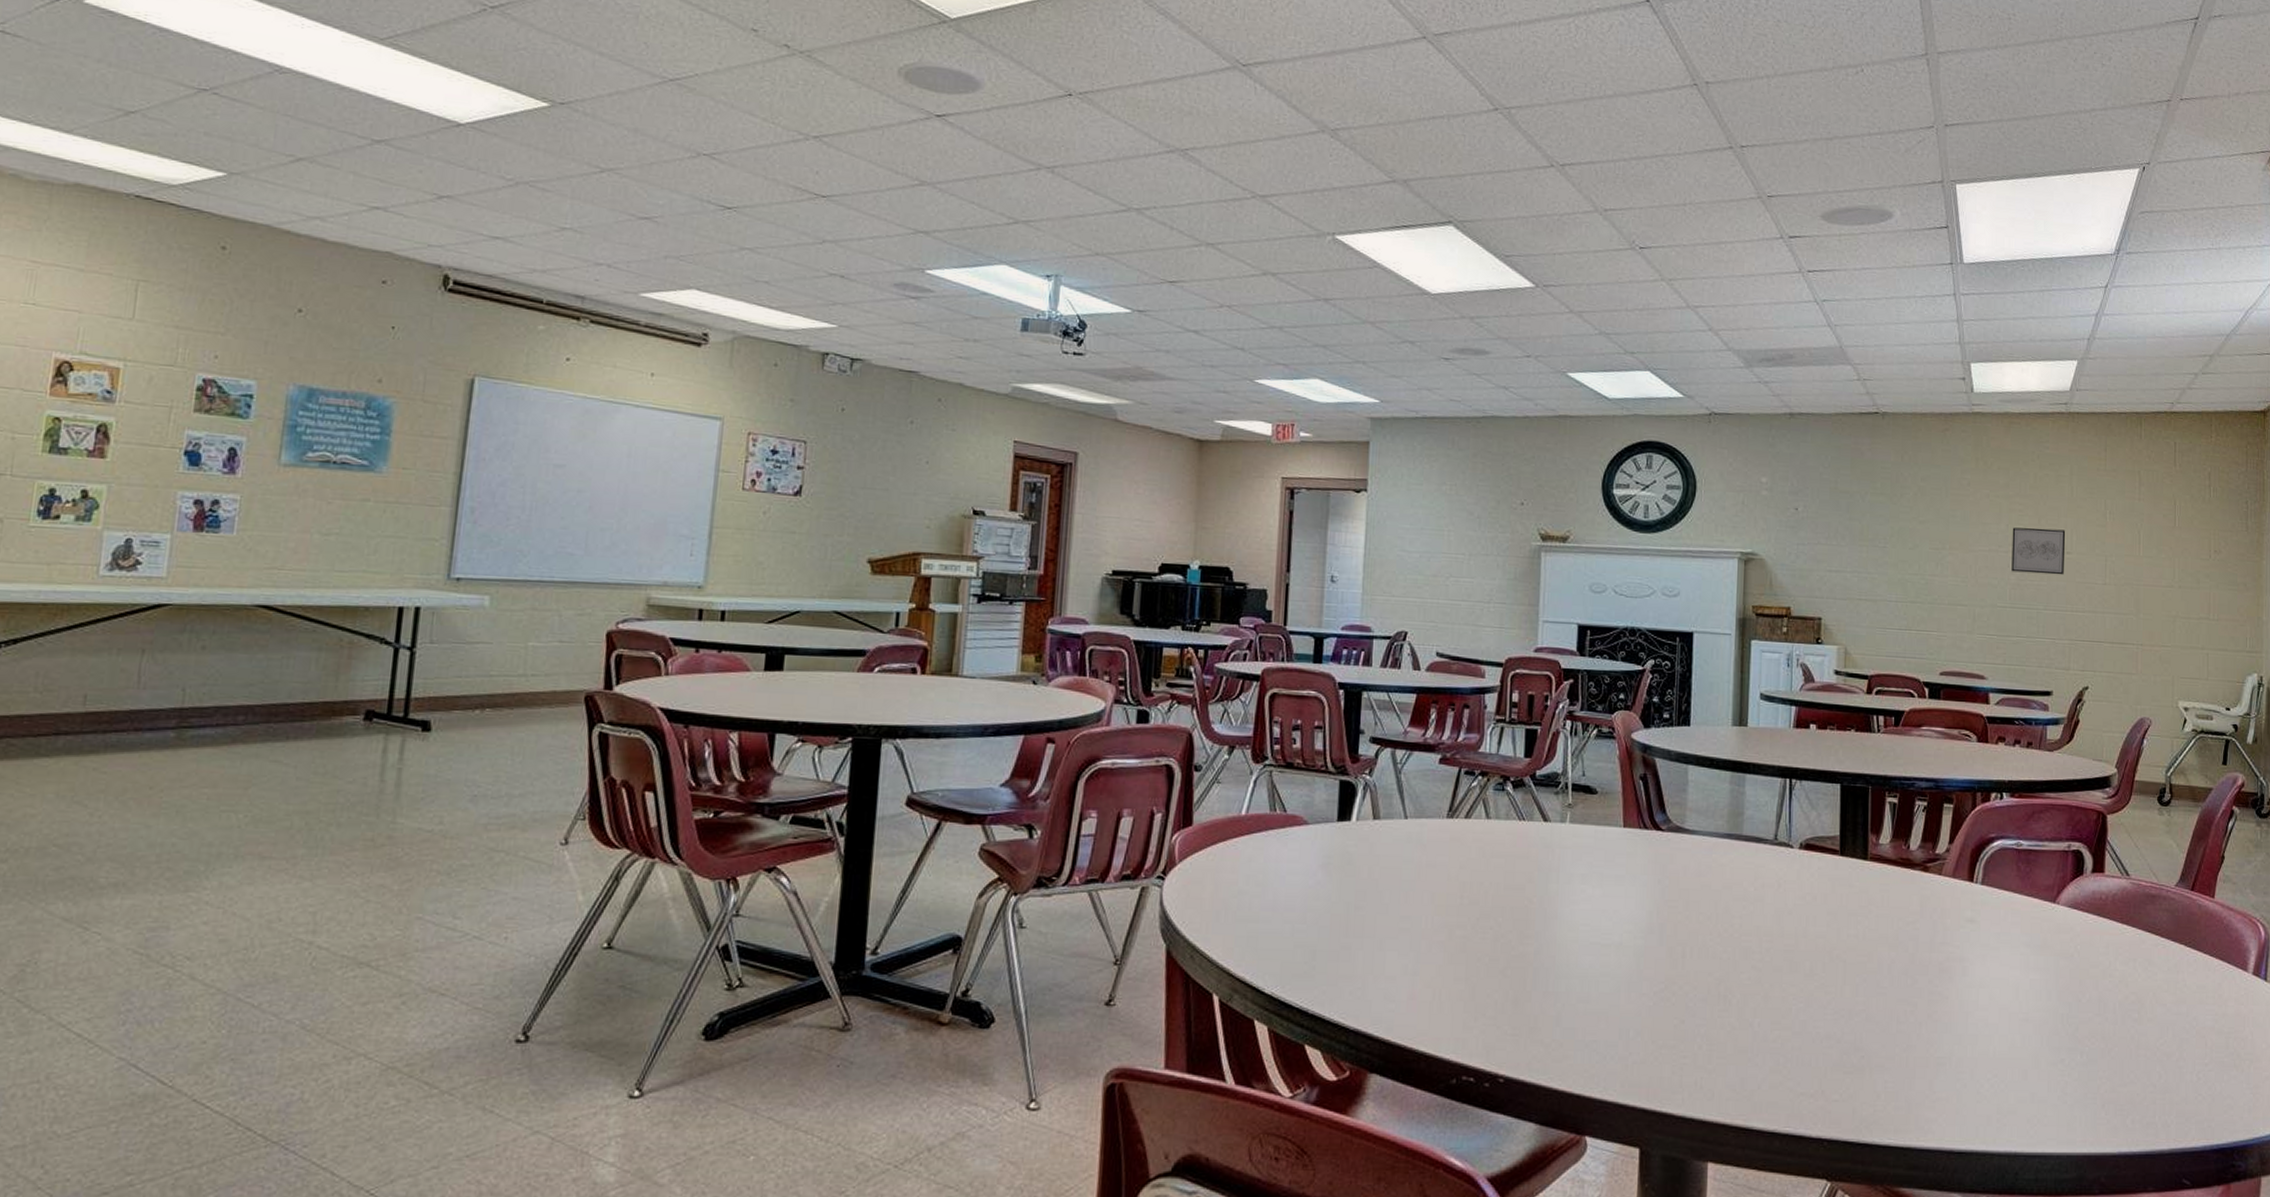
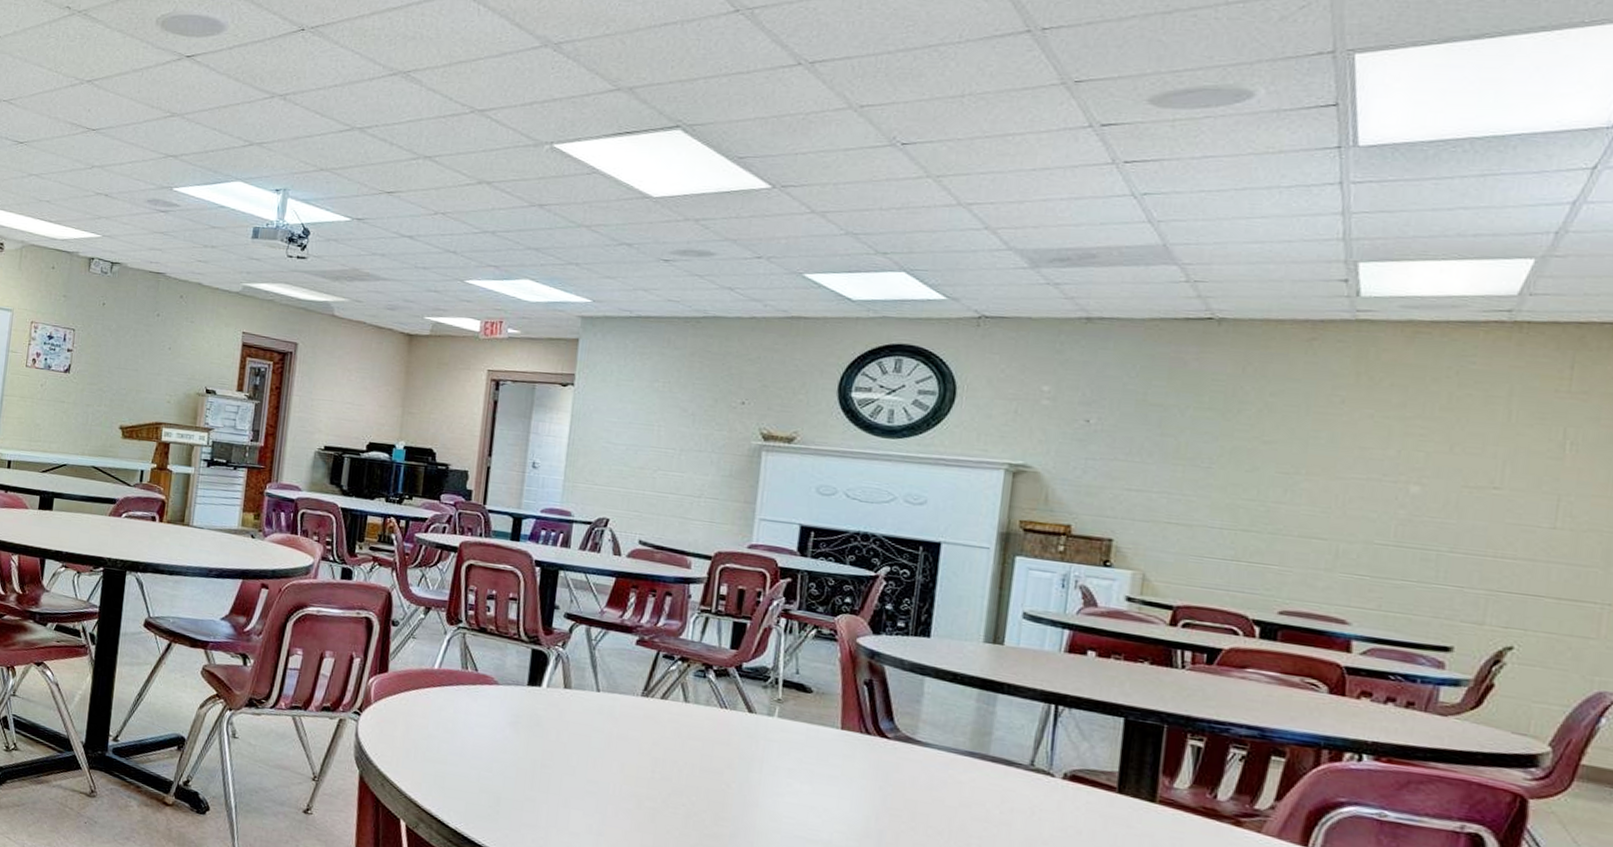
wall art: present [2011,527,2066,575] -> none [1400,454,1494,514]

